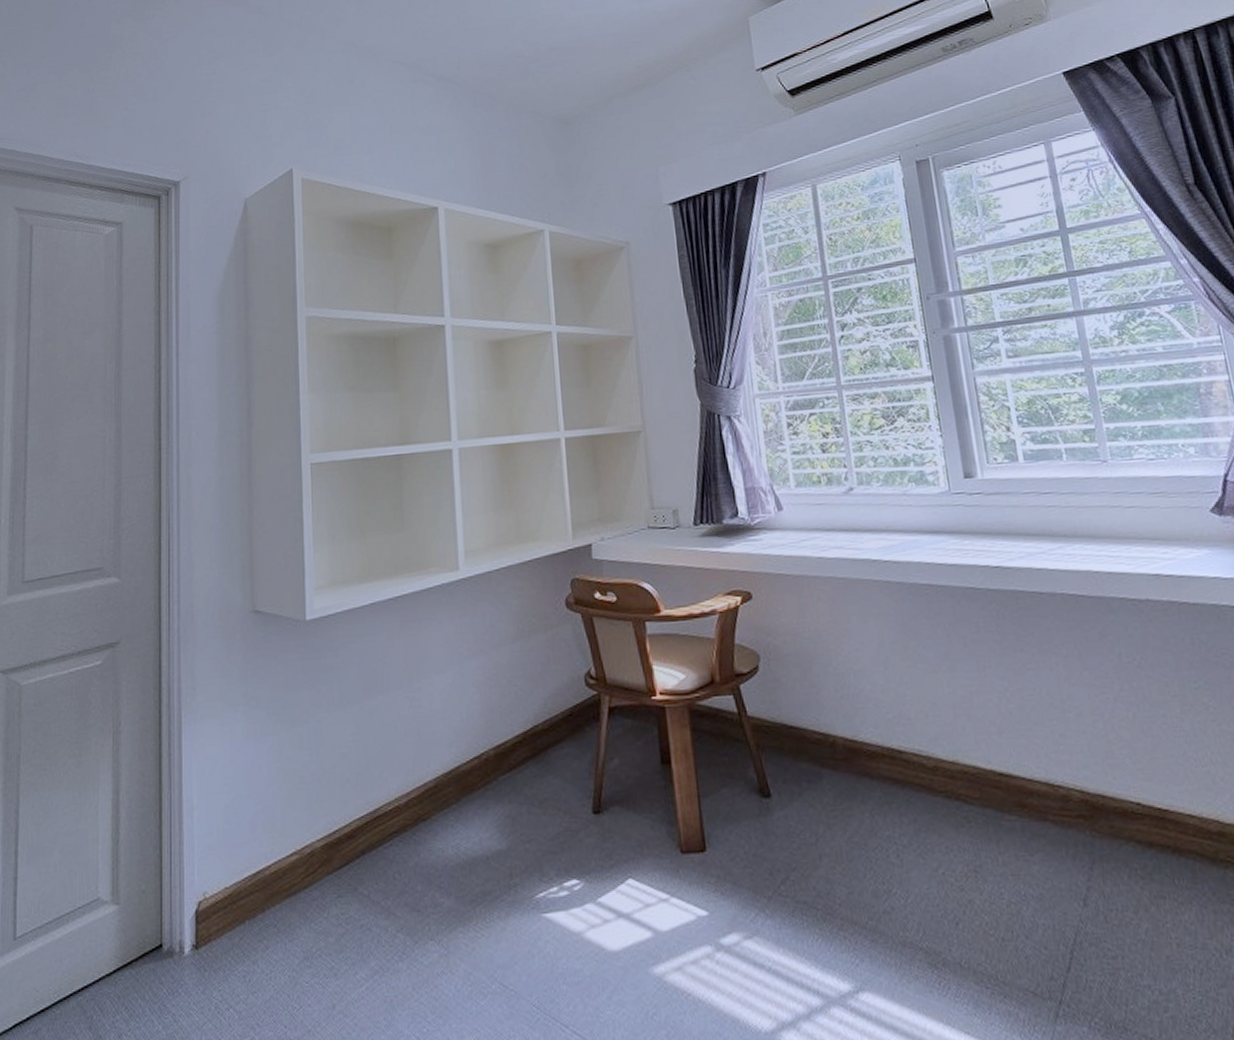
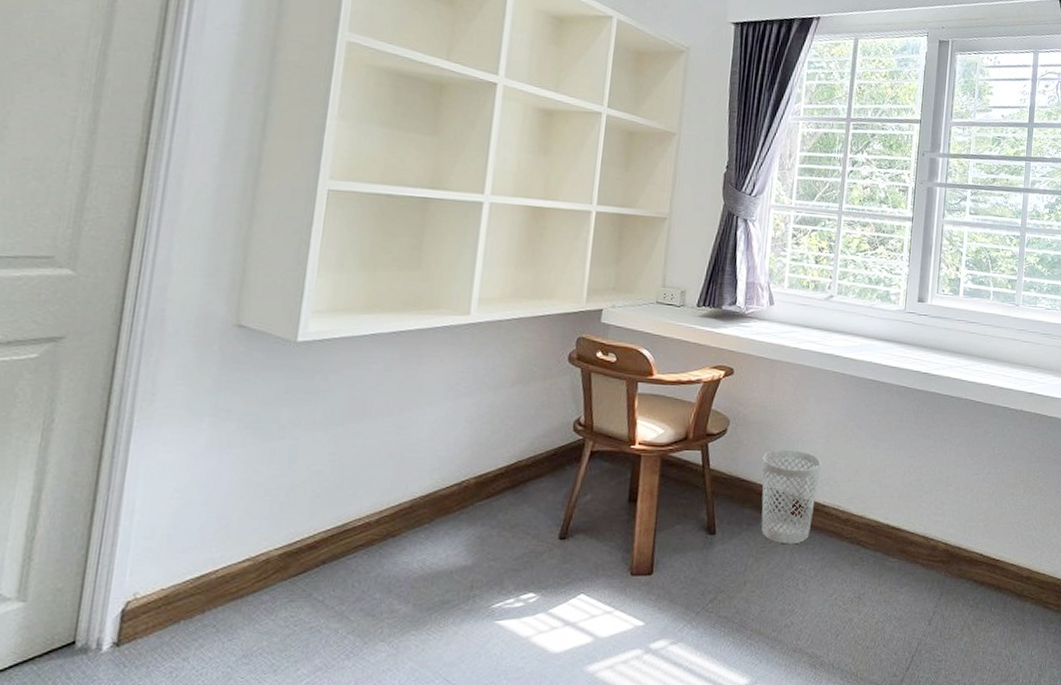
wastebasket: none [809,683,890,805] -> present [761,449,821,545]

